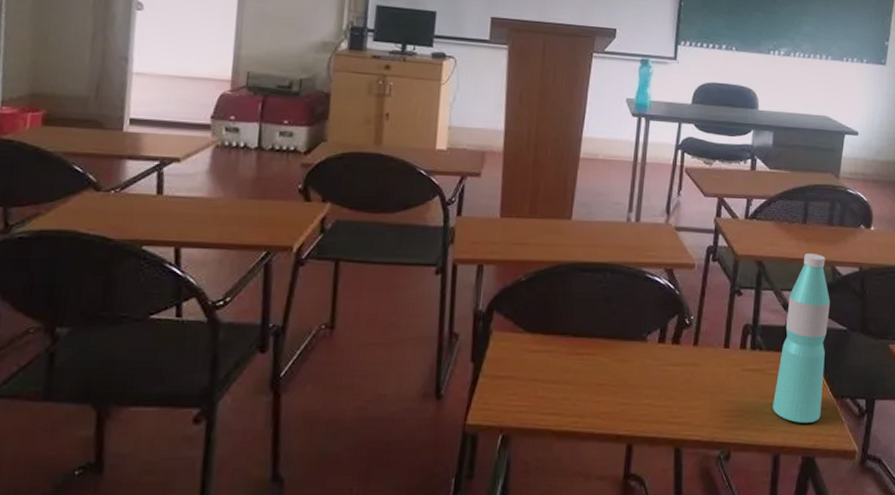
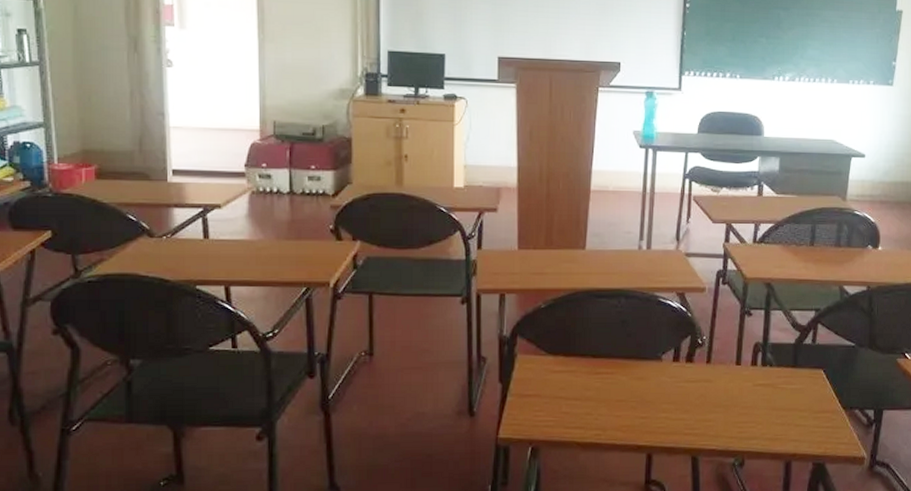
water bottle: present [773,252,830,423] -> none [784,273,838,433]

